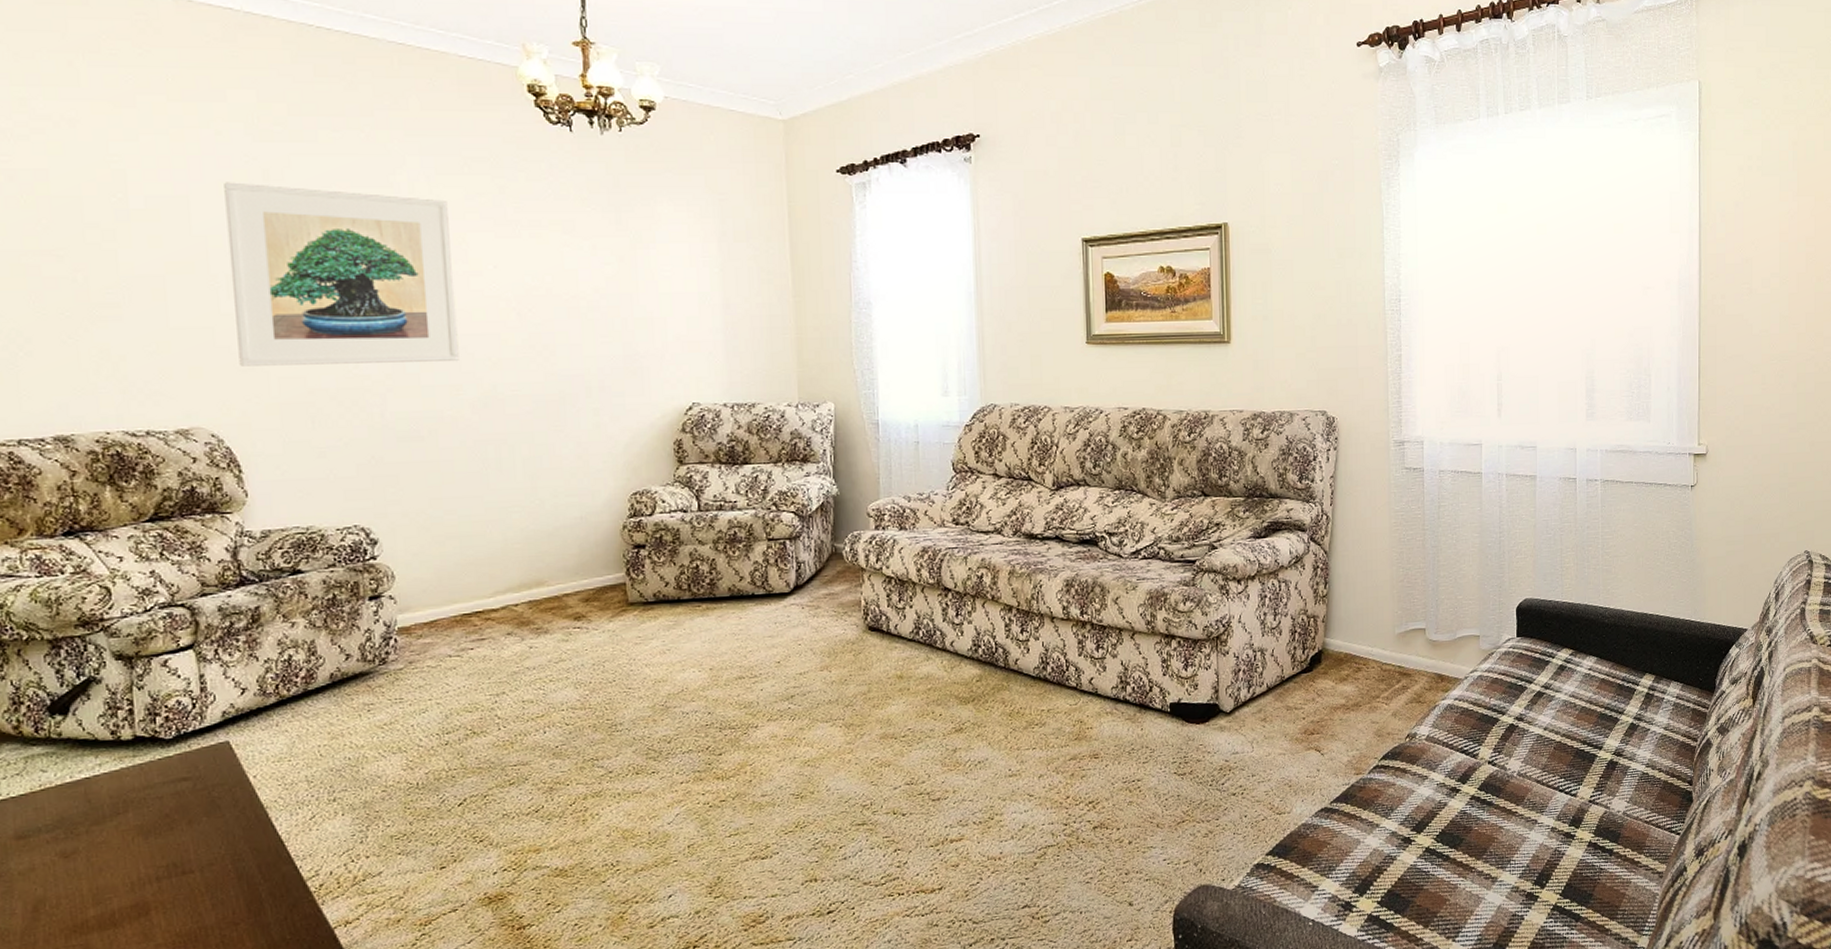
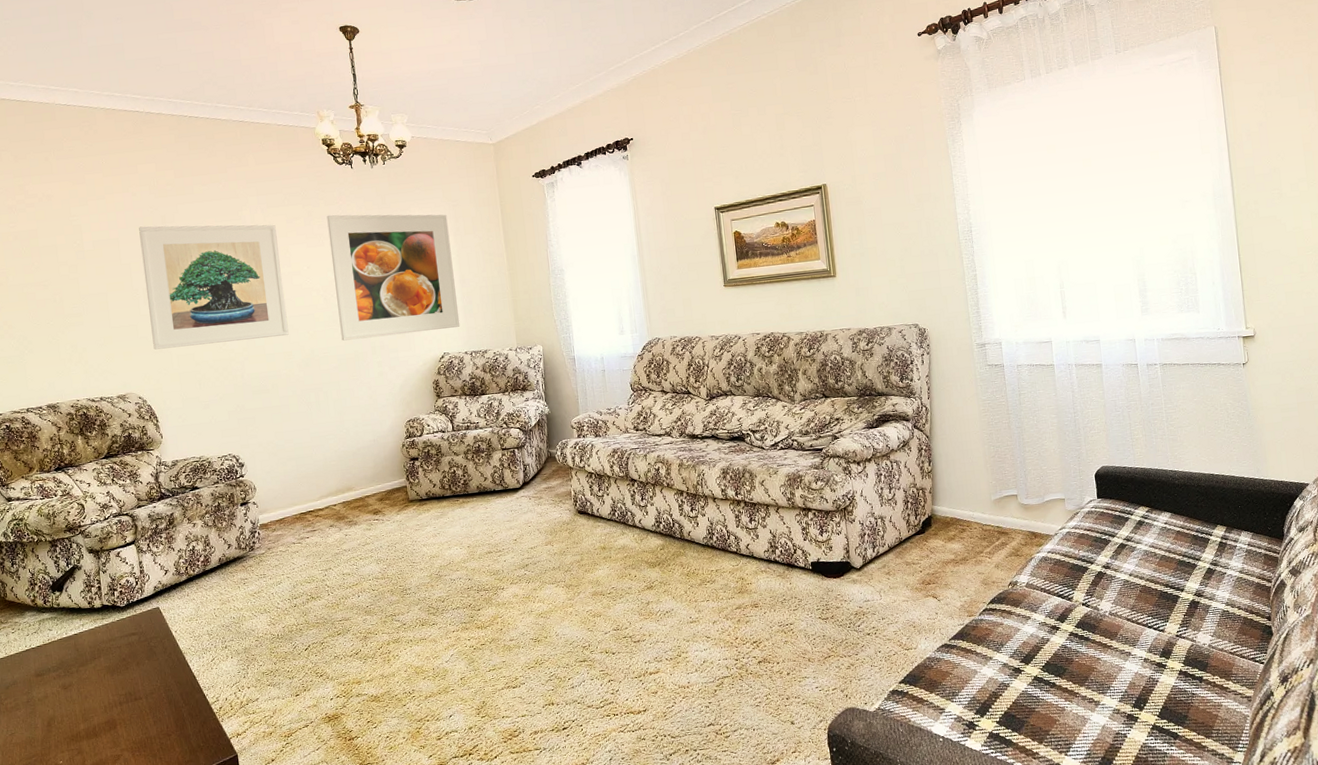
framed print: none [528,194,719,375] -> present [327,214,461,341]

